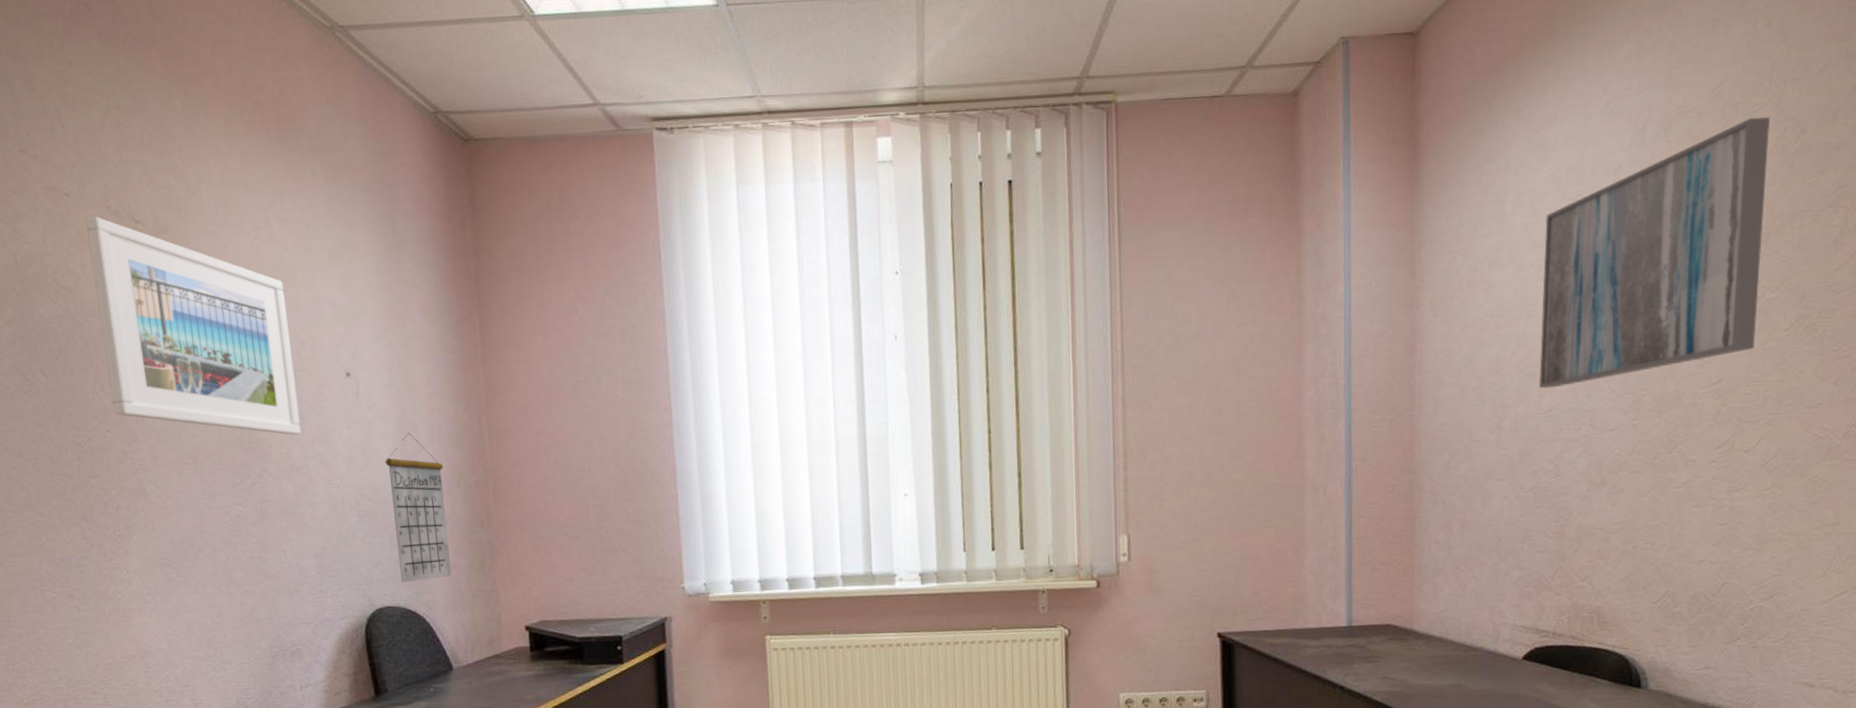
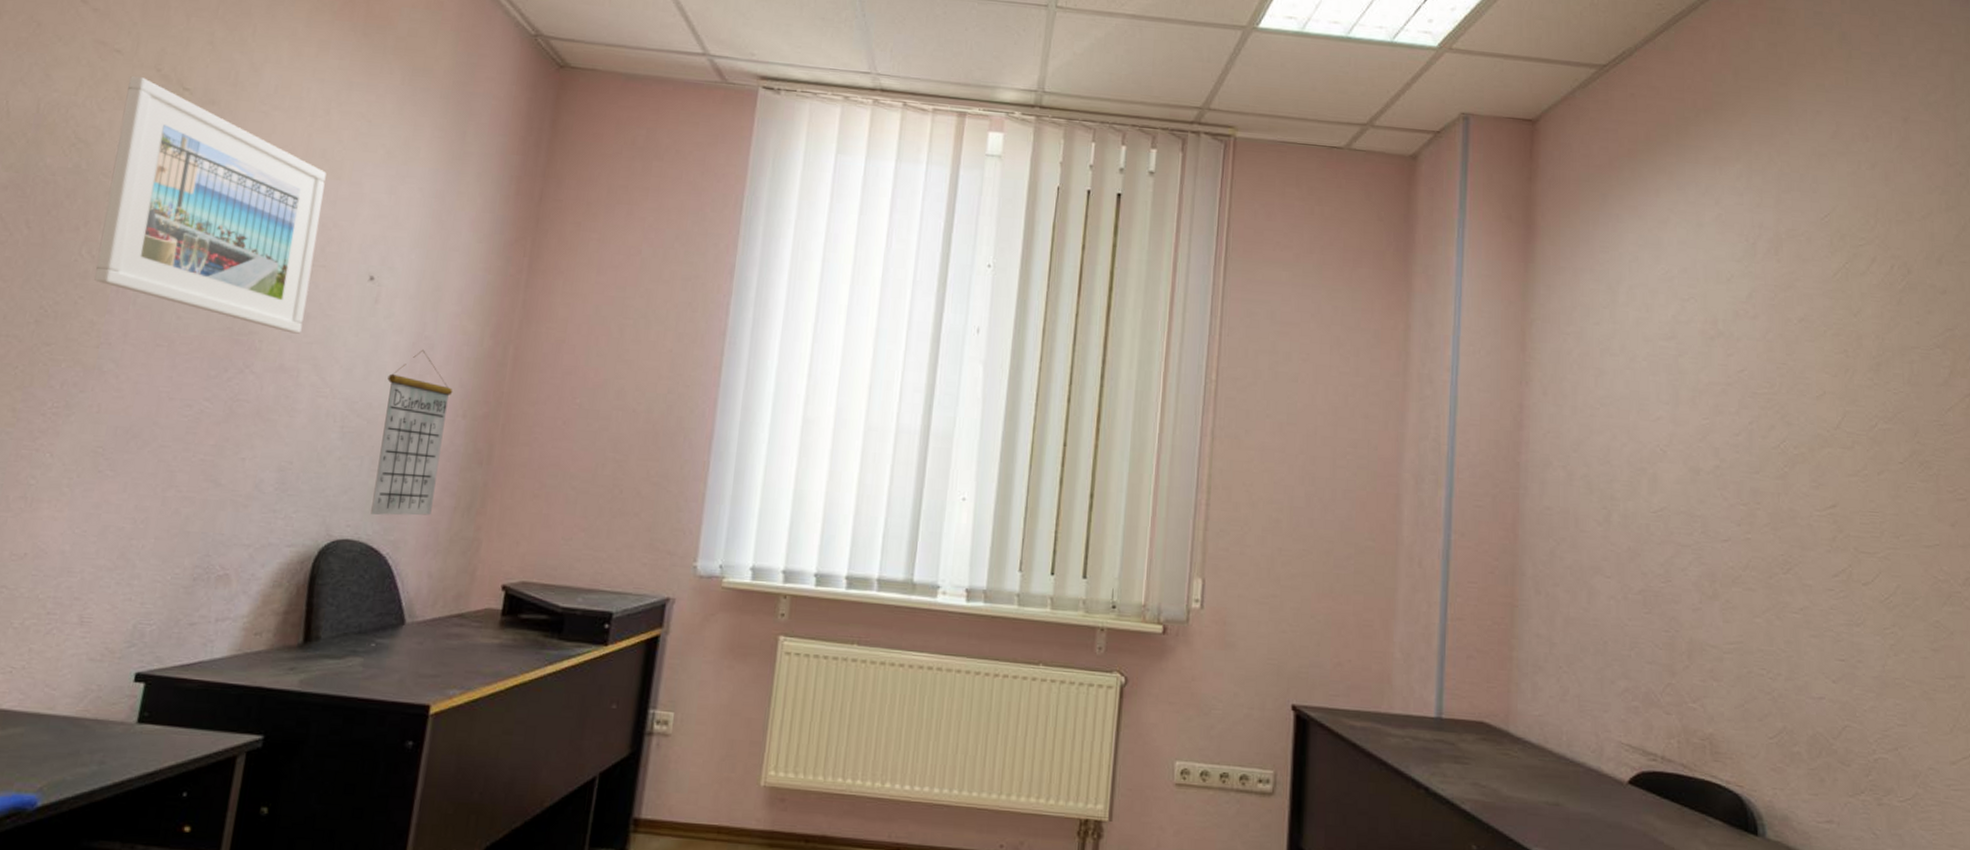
wall art: present [1539,116,1770,389] -> none [1650,250,1877,488]

